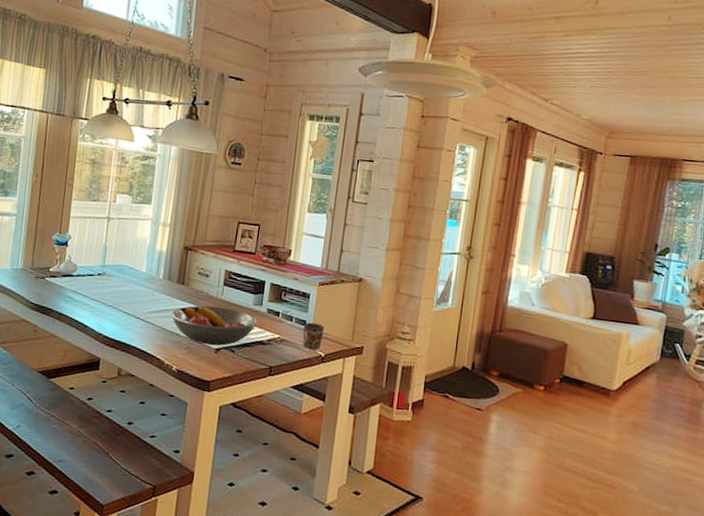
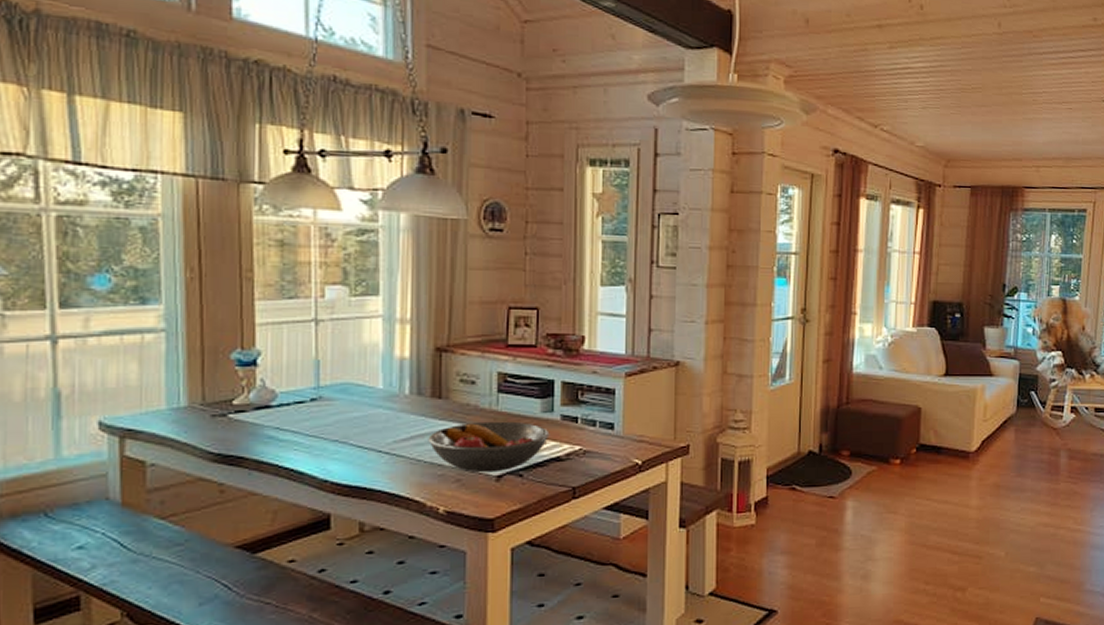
mug: present [302,322,325,349] -> none [611,424,638,457]

